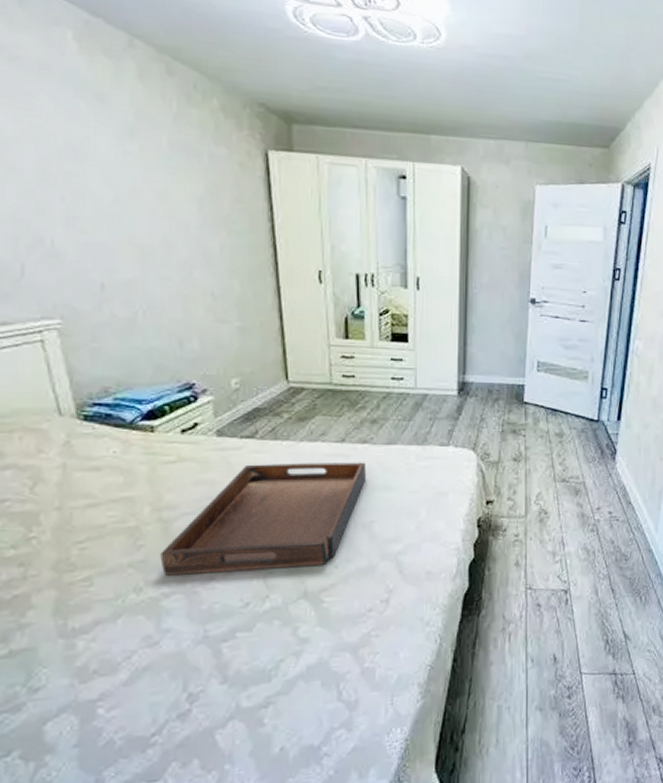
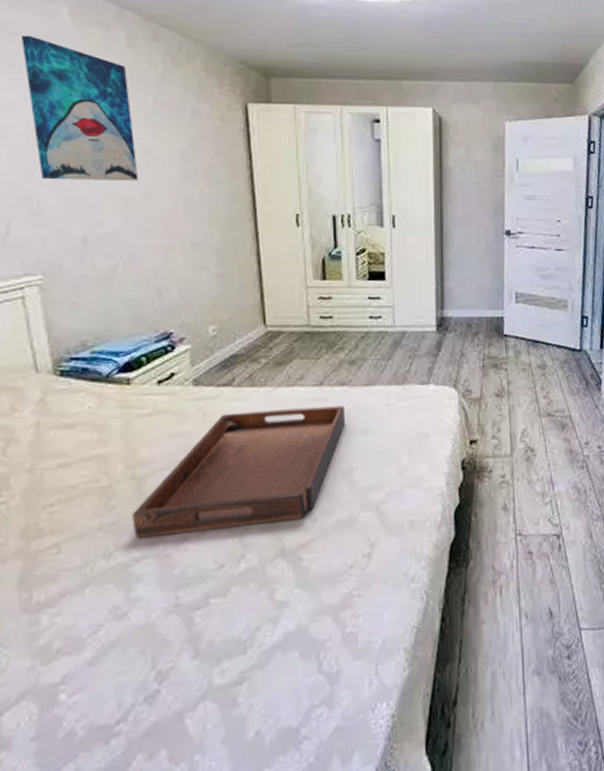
wall art: none [23,60,156,228] -> present [20,35,139,182]

